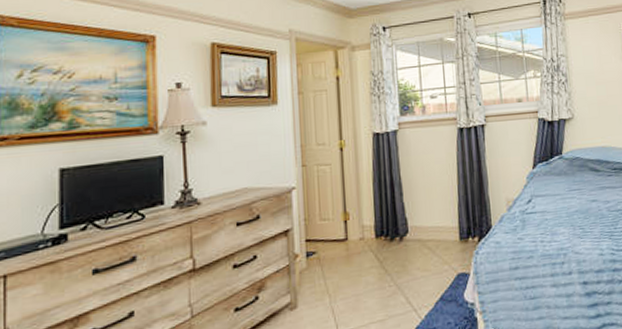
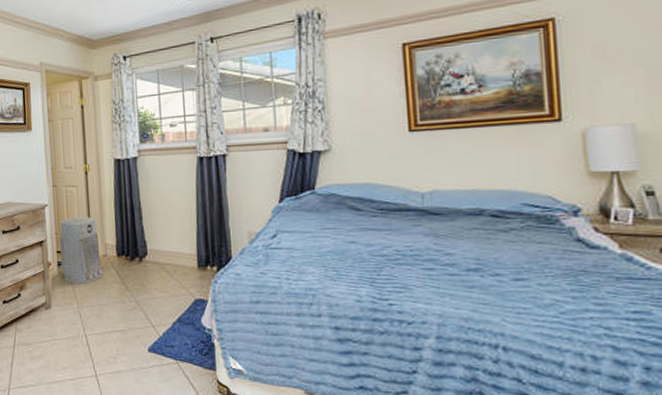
air purifier: none [309,197,360,275] -> present [60,217,103,285]

